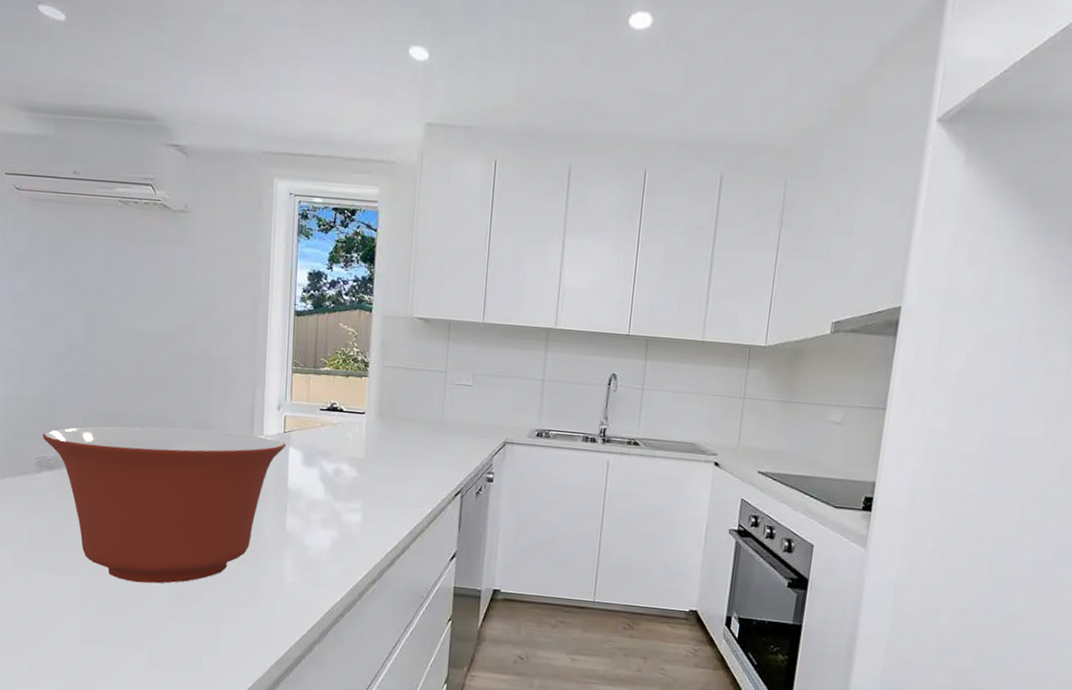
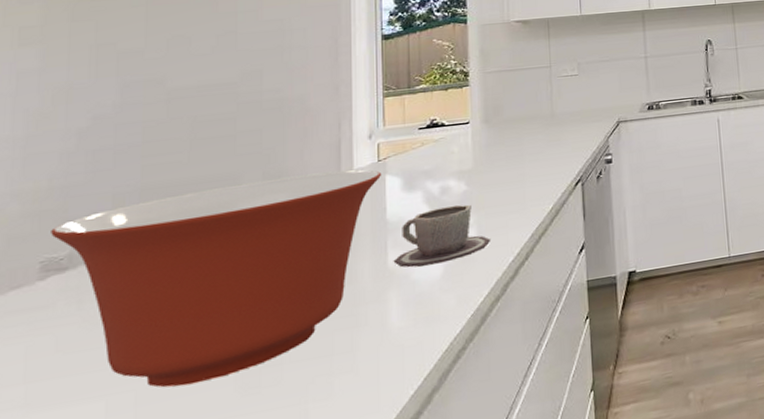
cup: none [290,487,374,538] -> present [393,204,492,268]

